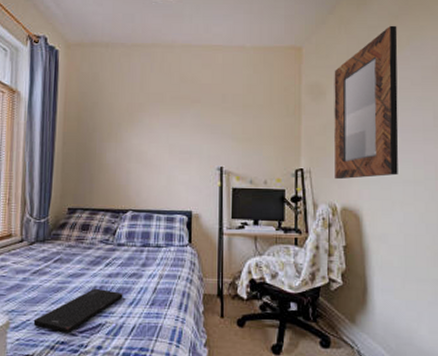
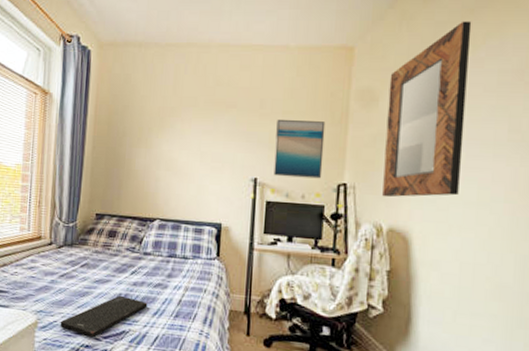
wall art: none [238,112,281,165] -> present [273,119,326,179]

